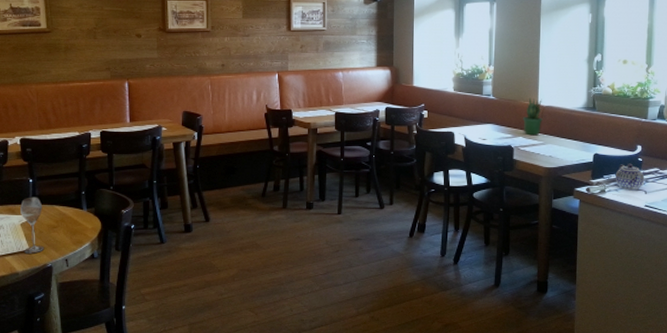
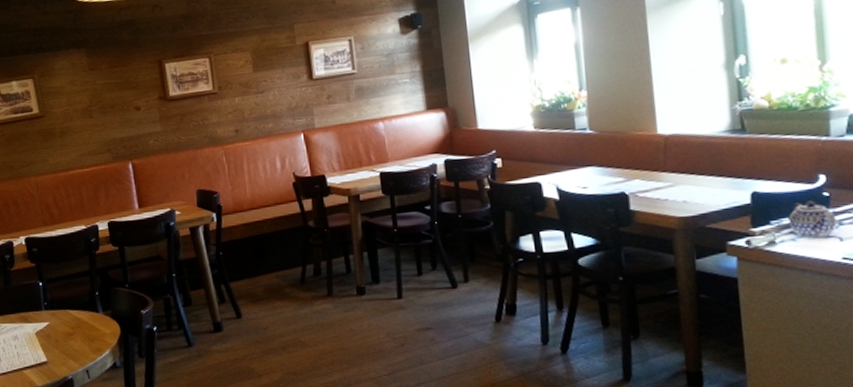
wineglass: present [20,197,45,254] -> none [33,301,63,366]
planter: present [523,97,543,136] -> none [637,125,667,177]

